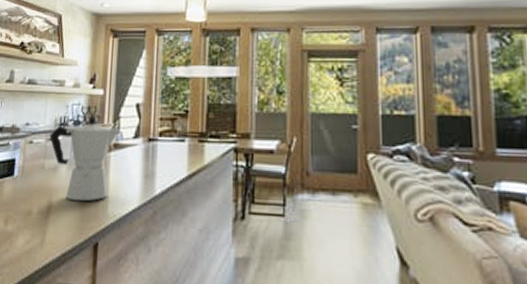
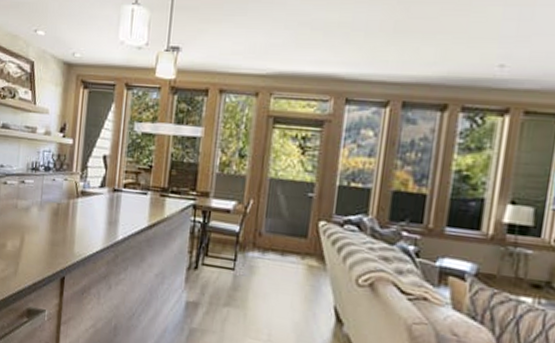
moka pot: present [49,116,122,202] -> none [22,163,89,241]

